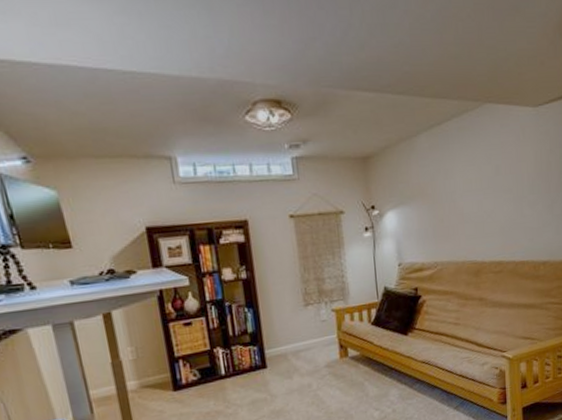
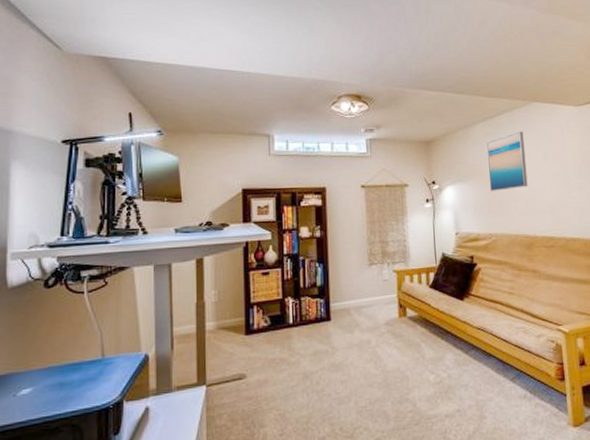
wall art: none [432,140,477,214] -> present [486,131,528,191]

